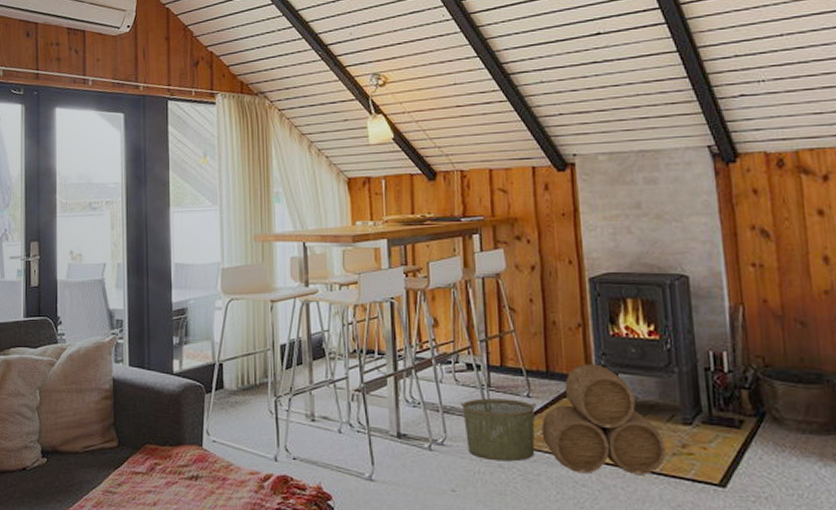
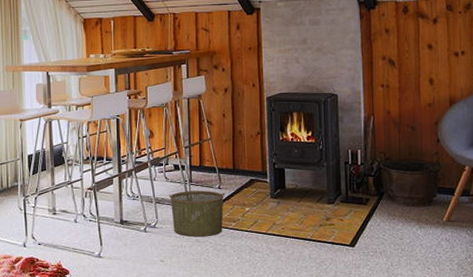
log: present [541,364,667,476] -> none [228,162,316,243]

